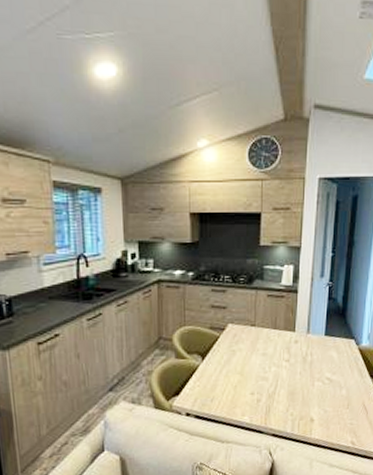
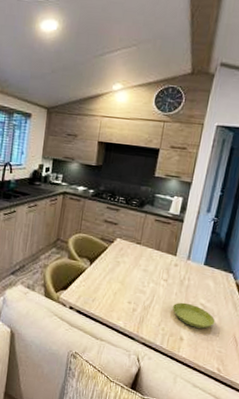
saucer: none [299,380,343,405] -> present [173,302,216,329]

